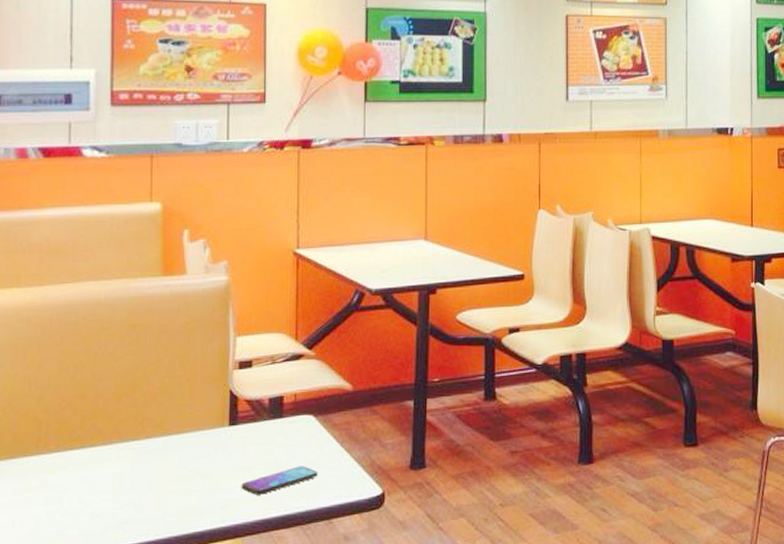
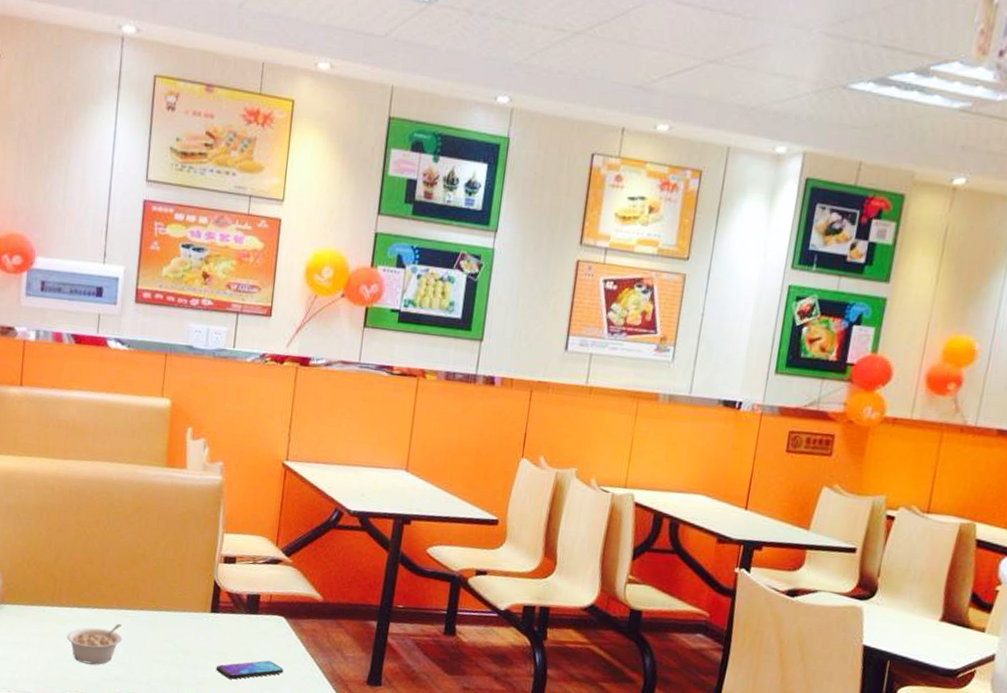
legume: none [58,459,127,513] -> present [66,624,122,664]

